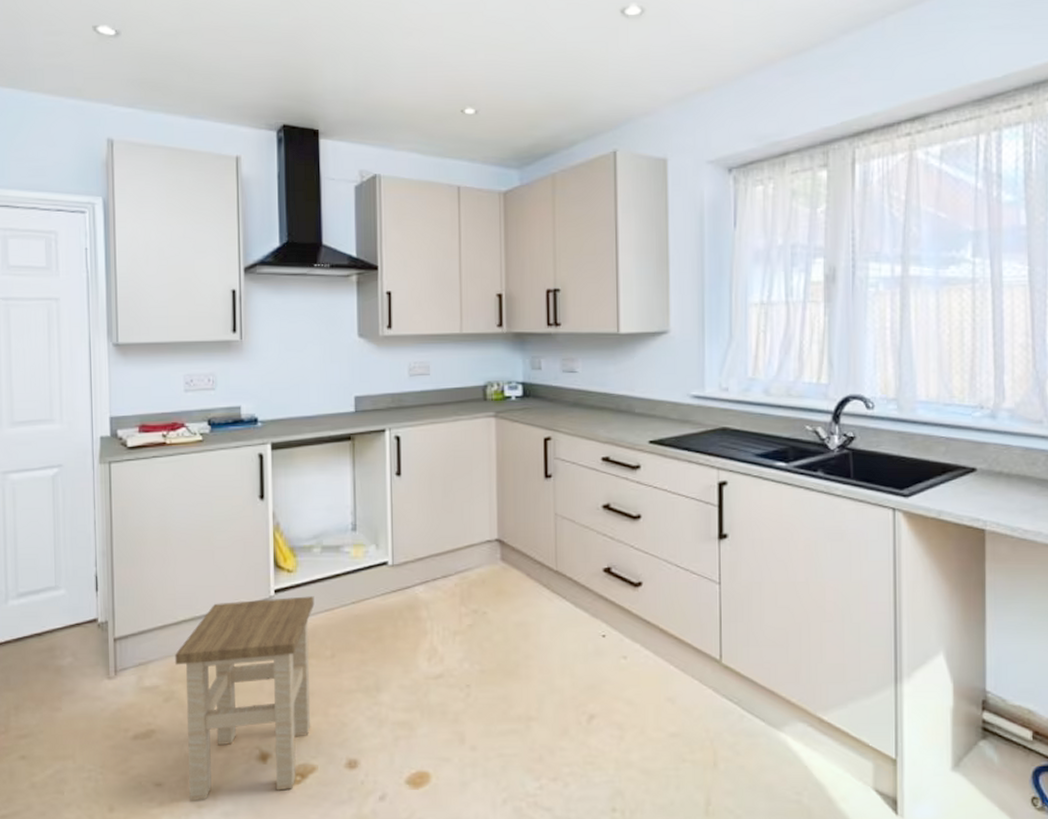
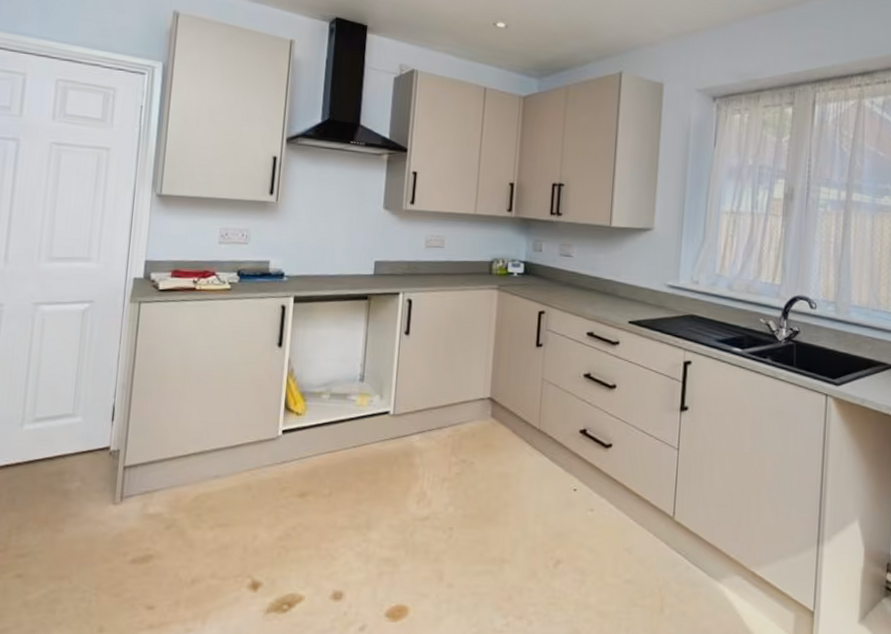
stool: present [175,596,315,801] -> none [178,438,319,625]

